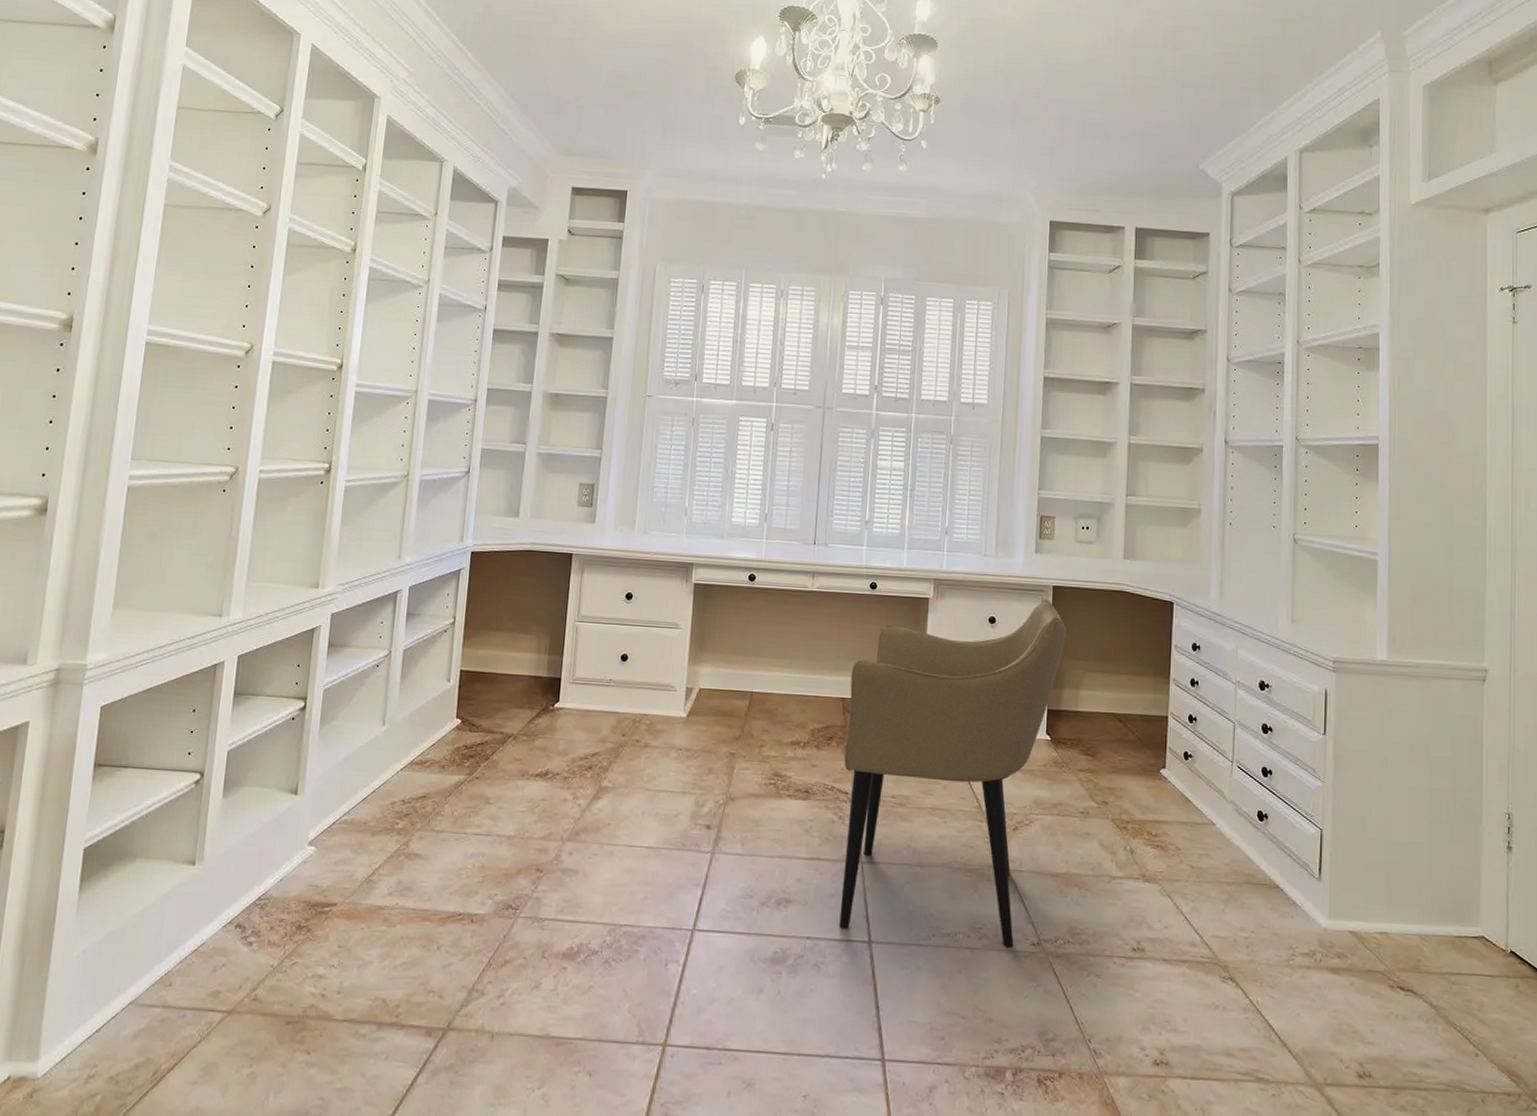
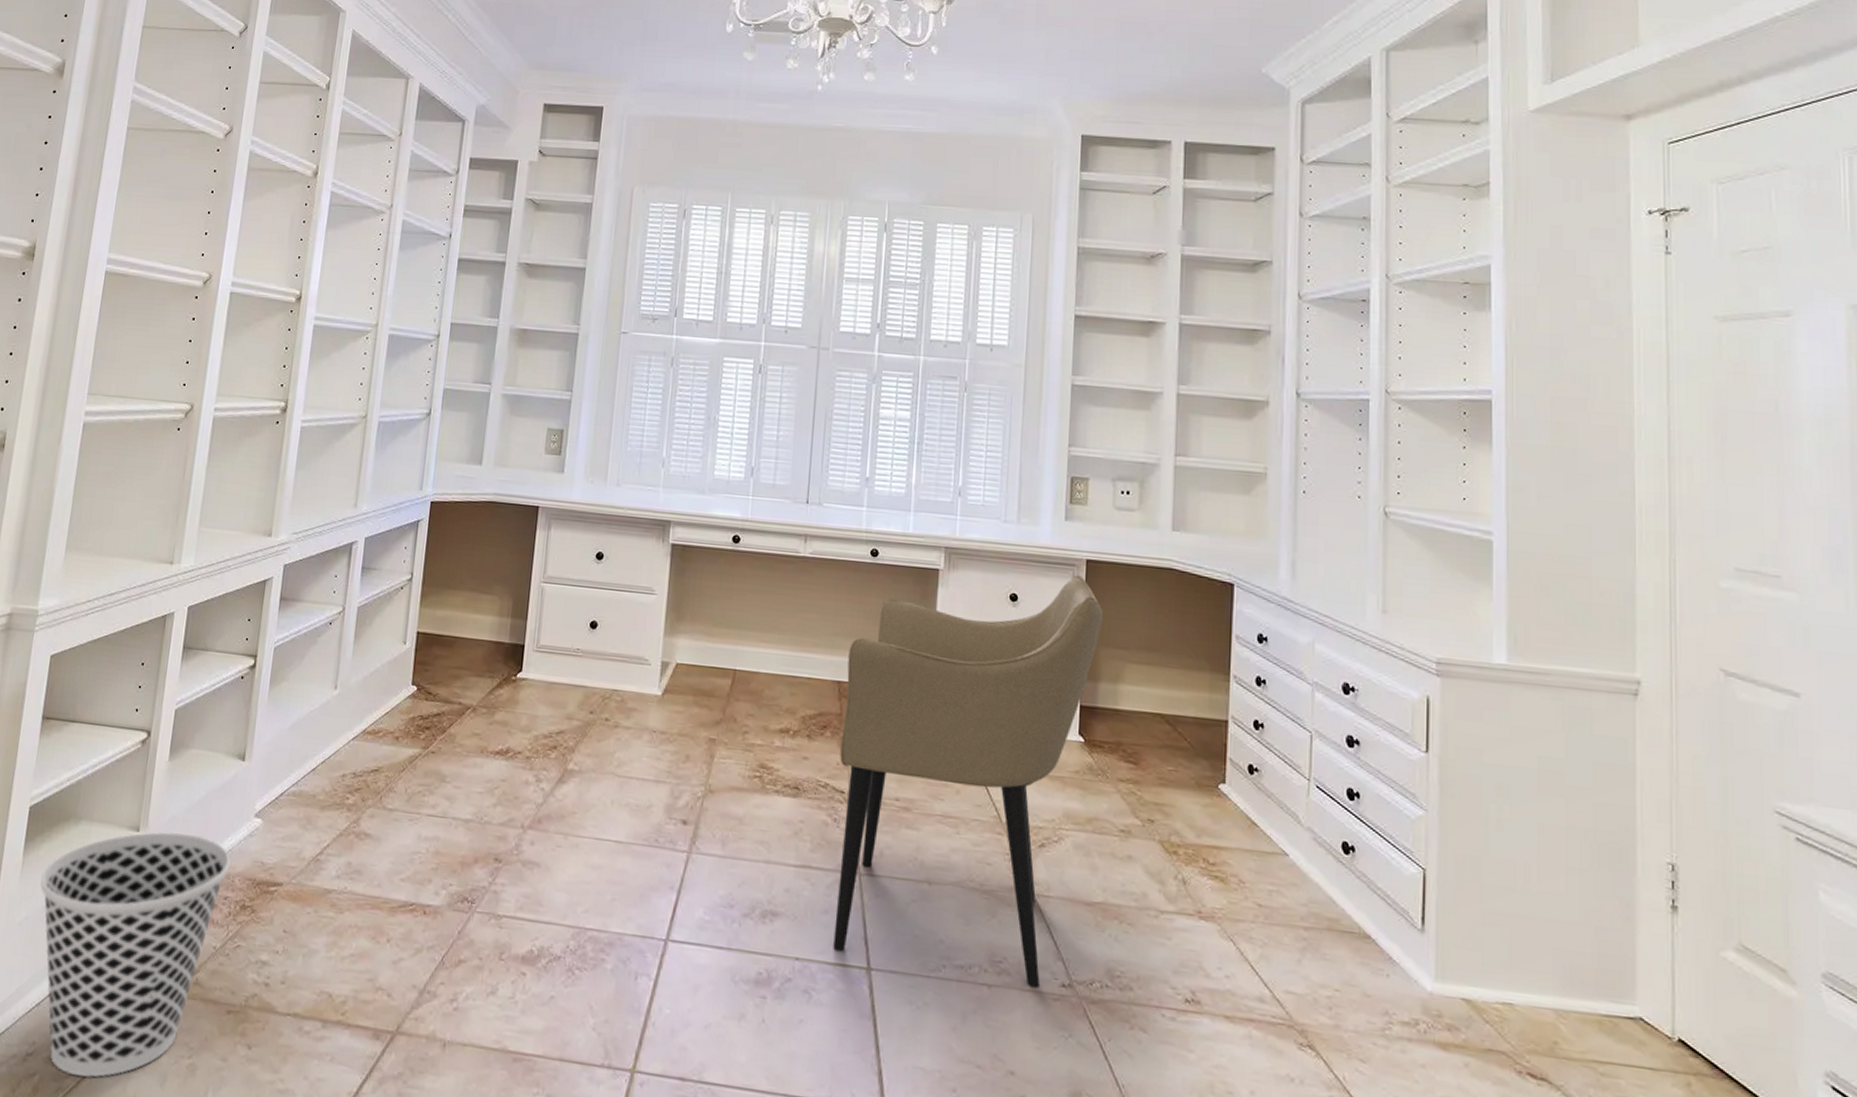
wastebasket: none [97,864,286,1093] -> present [40,832,231,1078]

